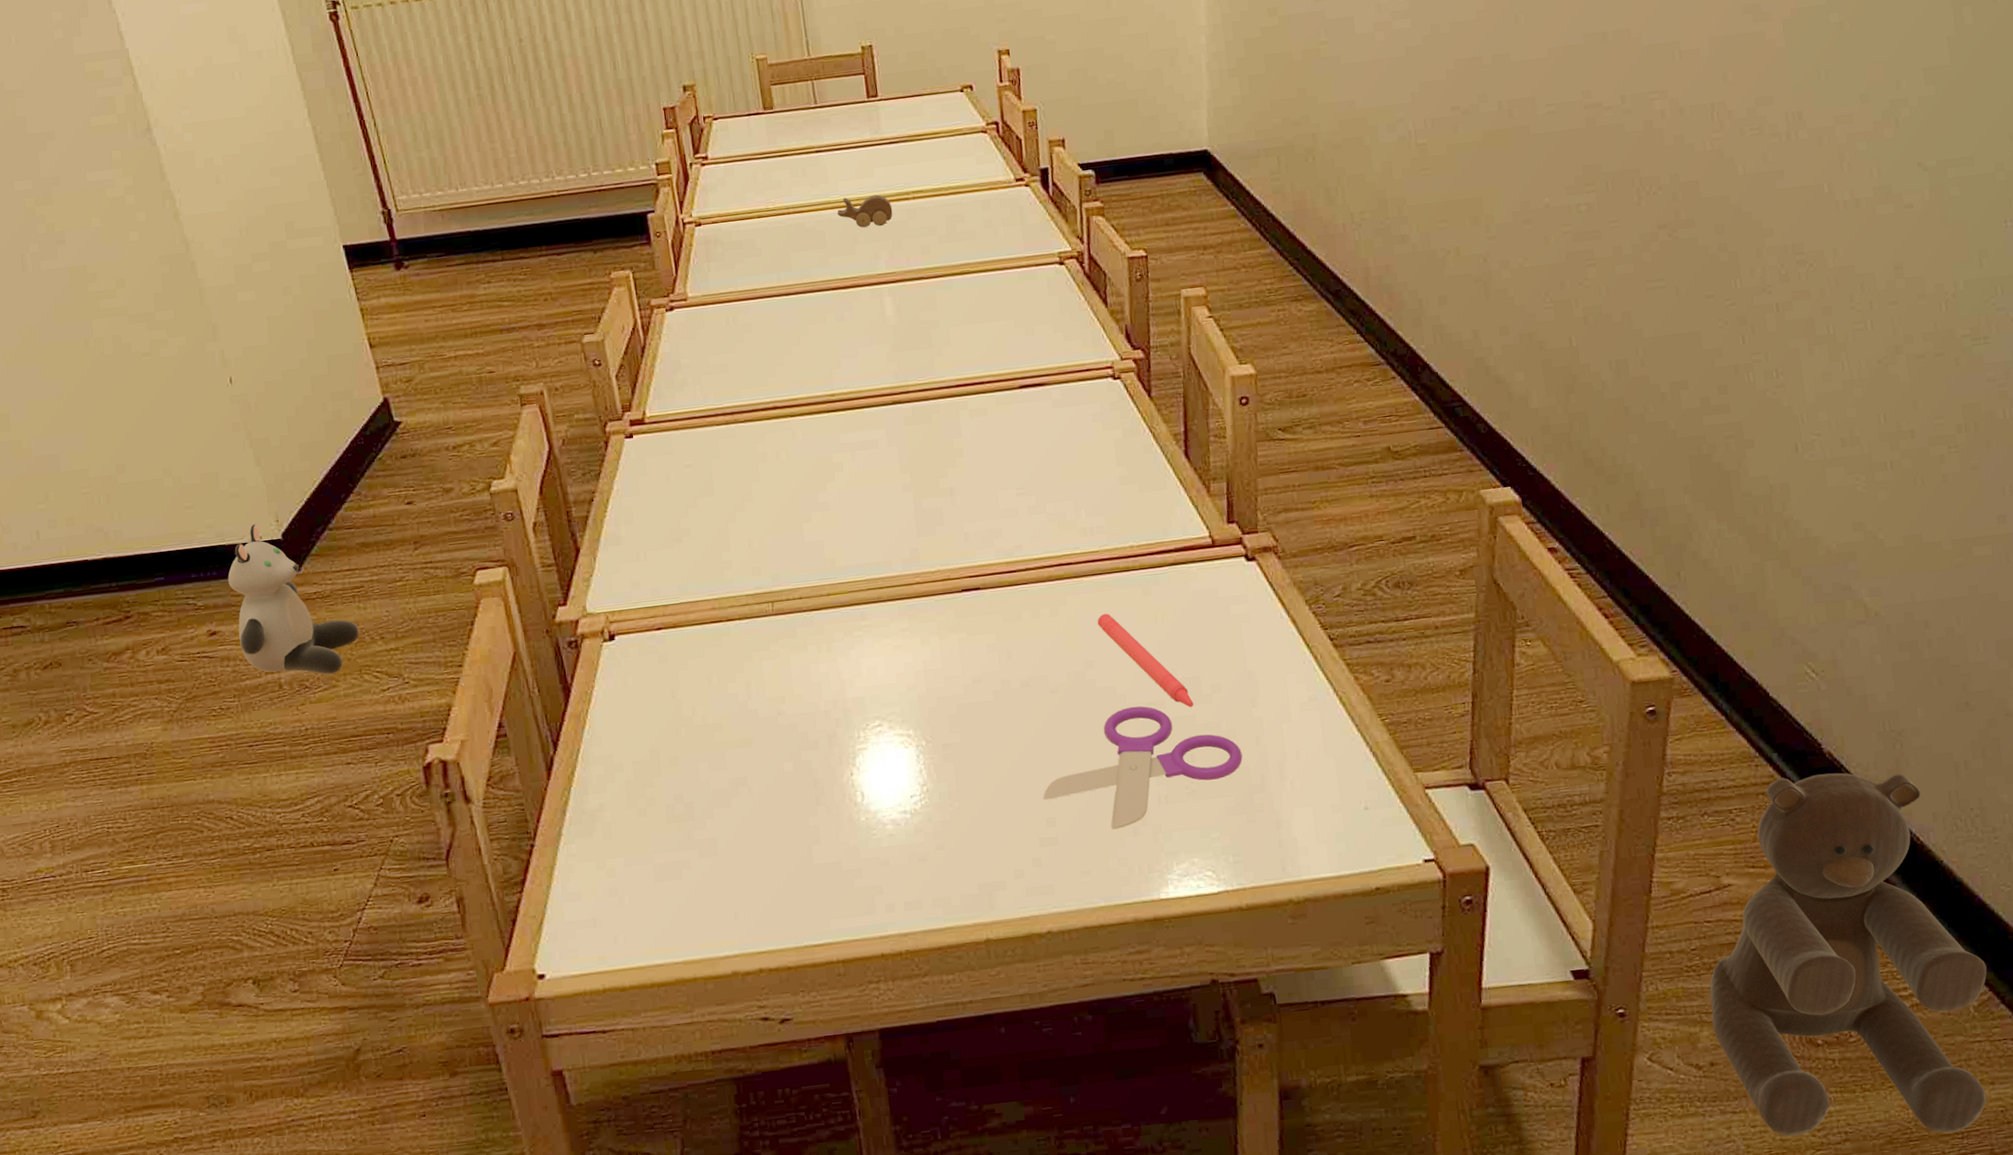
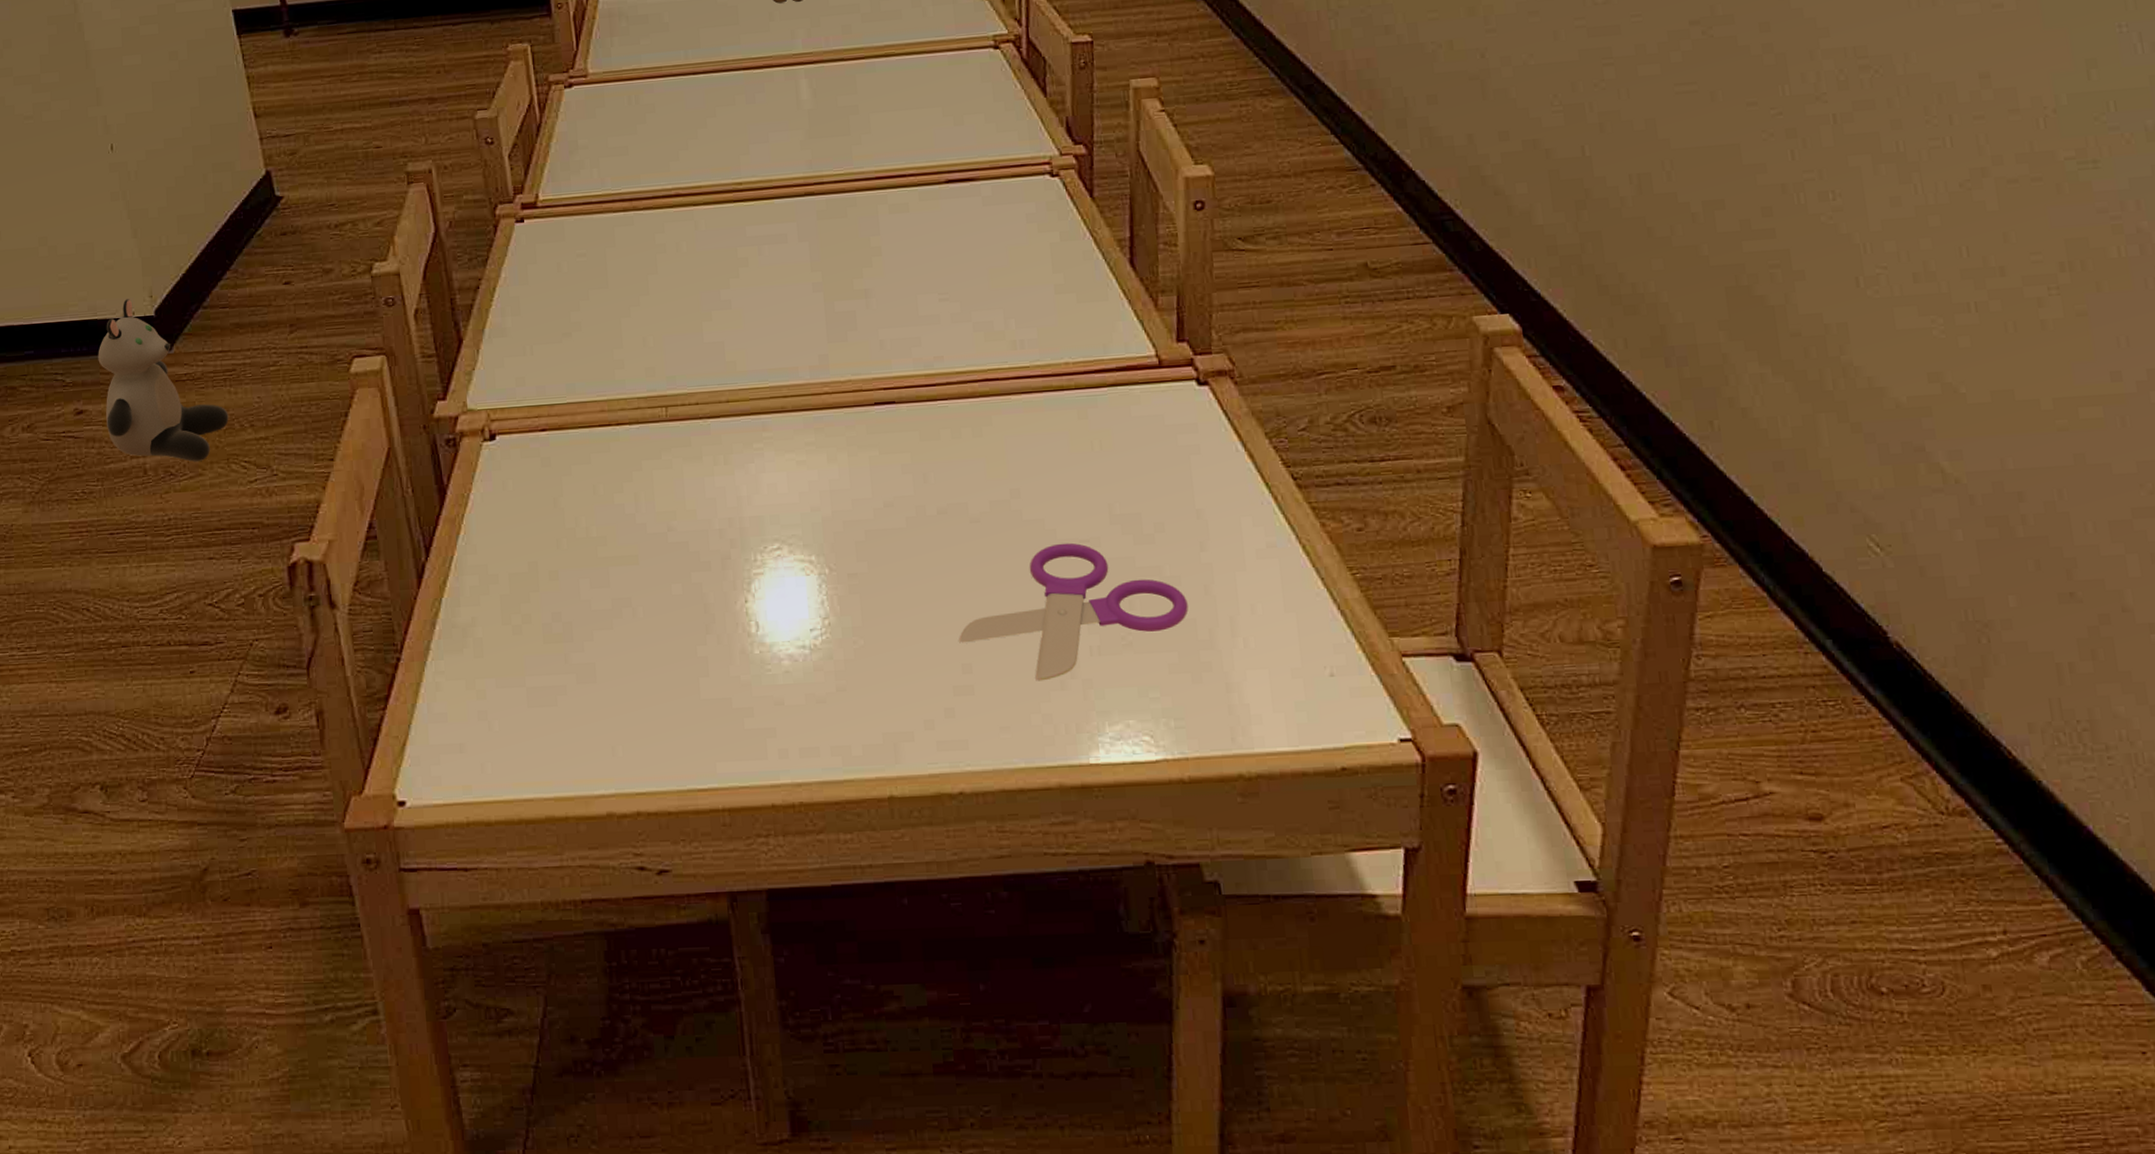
wax crayon: present [1097,613,1194,708] -> none [1025,436,1134,548]
teddy bear: present [1709,772,1987,1137] -> none [1746,667,2099,1115]

